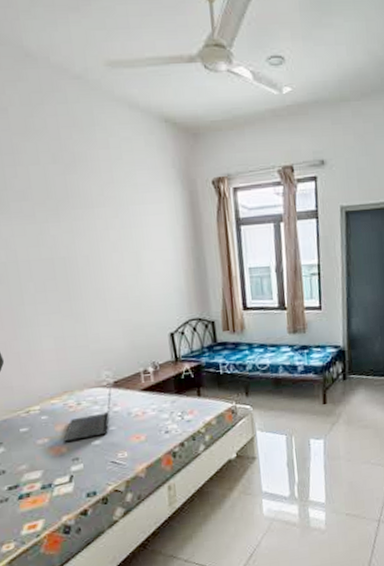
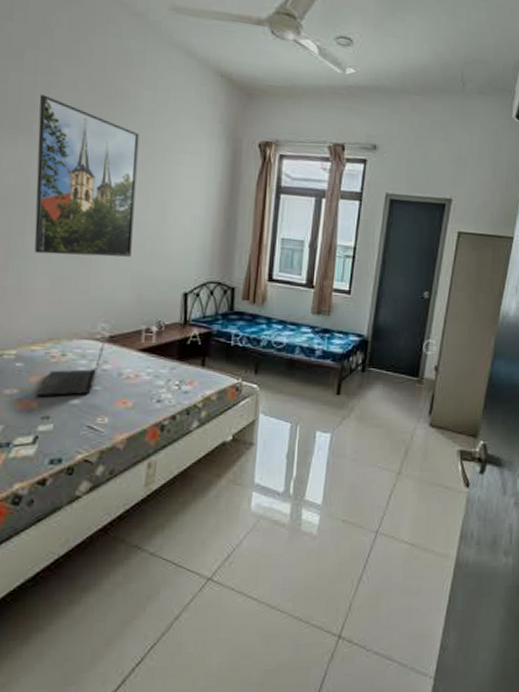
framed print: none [8,173,118,319] -> present [34,94,139,257]

